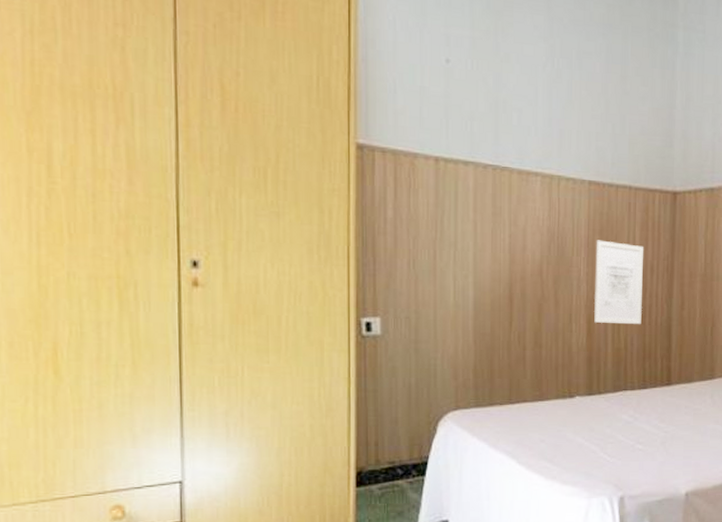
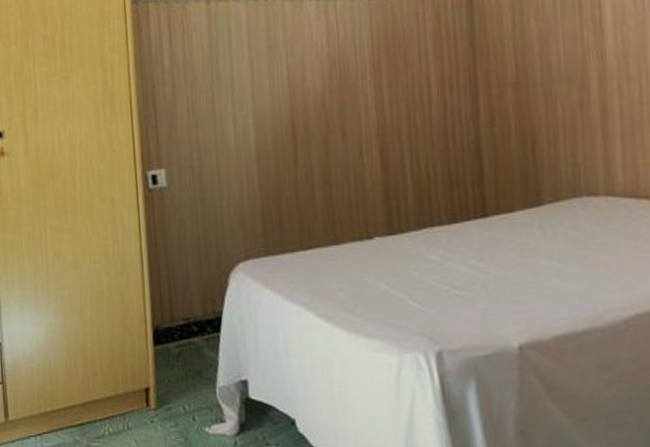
wall art: present [594,240,643,325] -> none [382,58,444,152]

